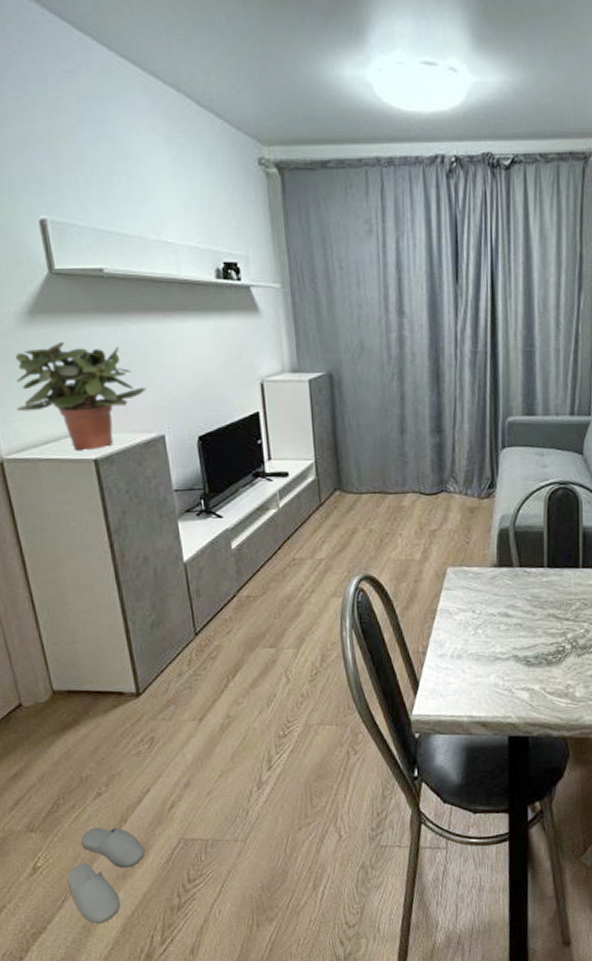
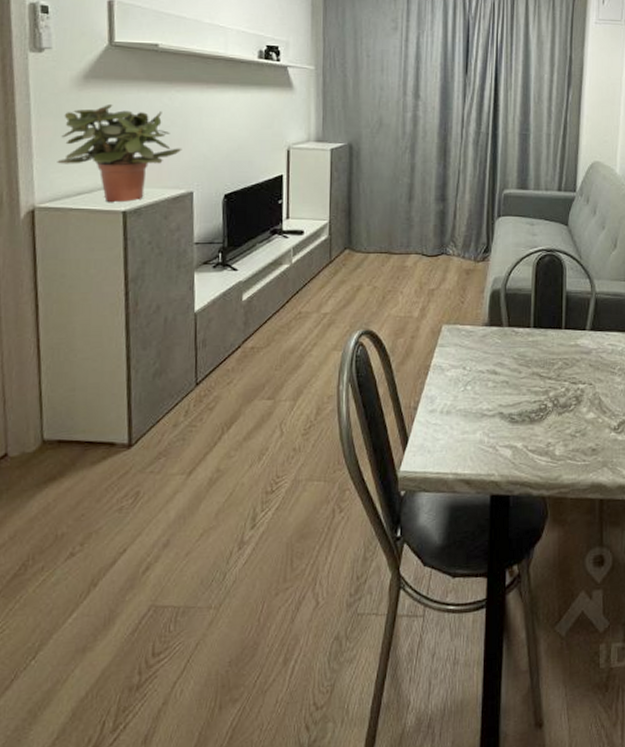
slippers: present [67,827,146,923] -> none [21,593,112,707]

